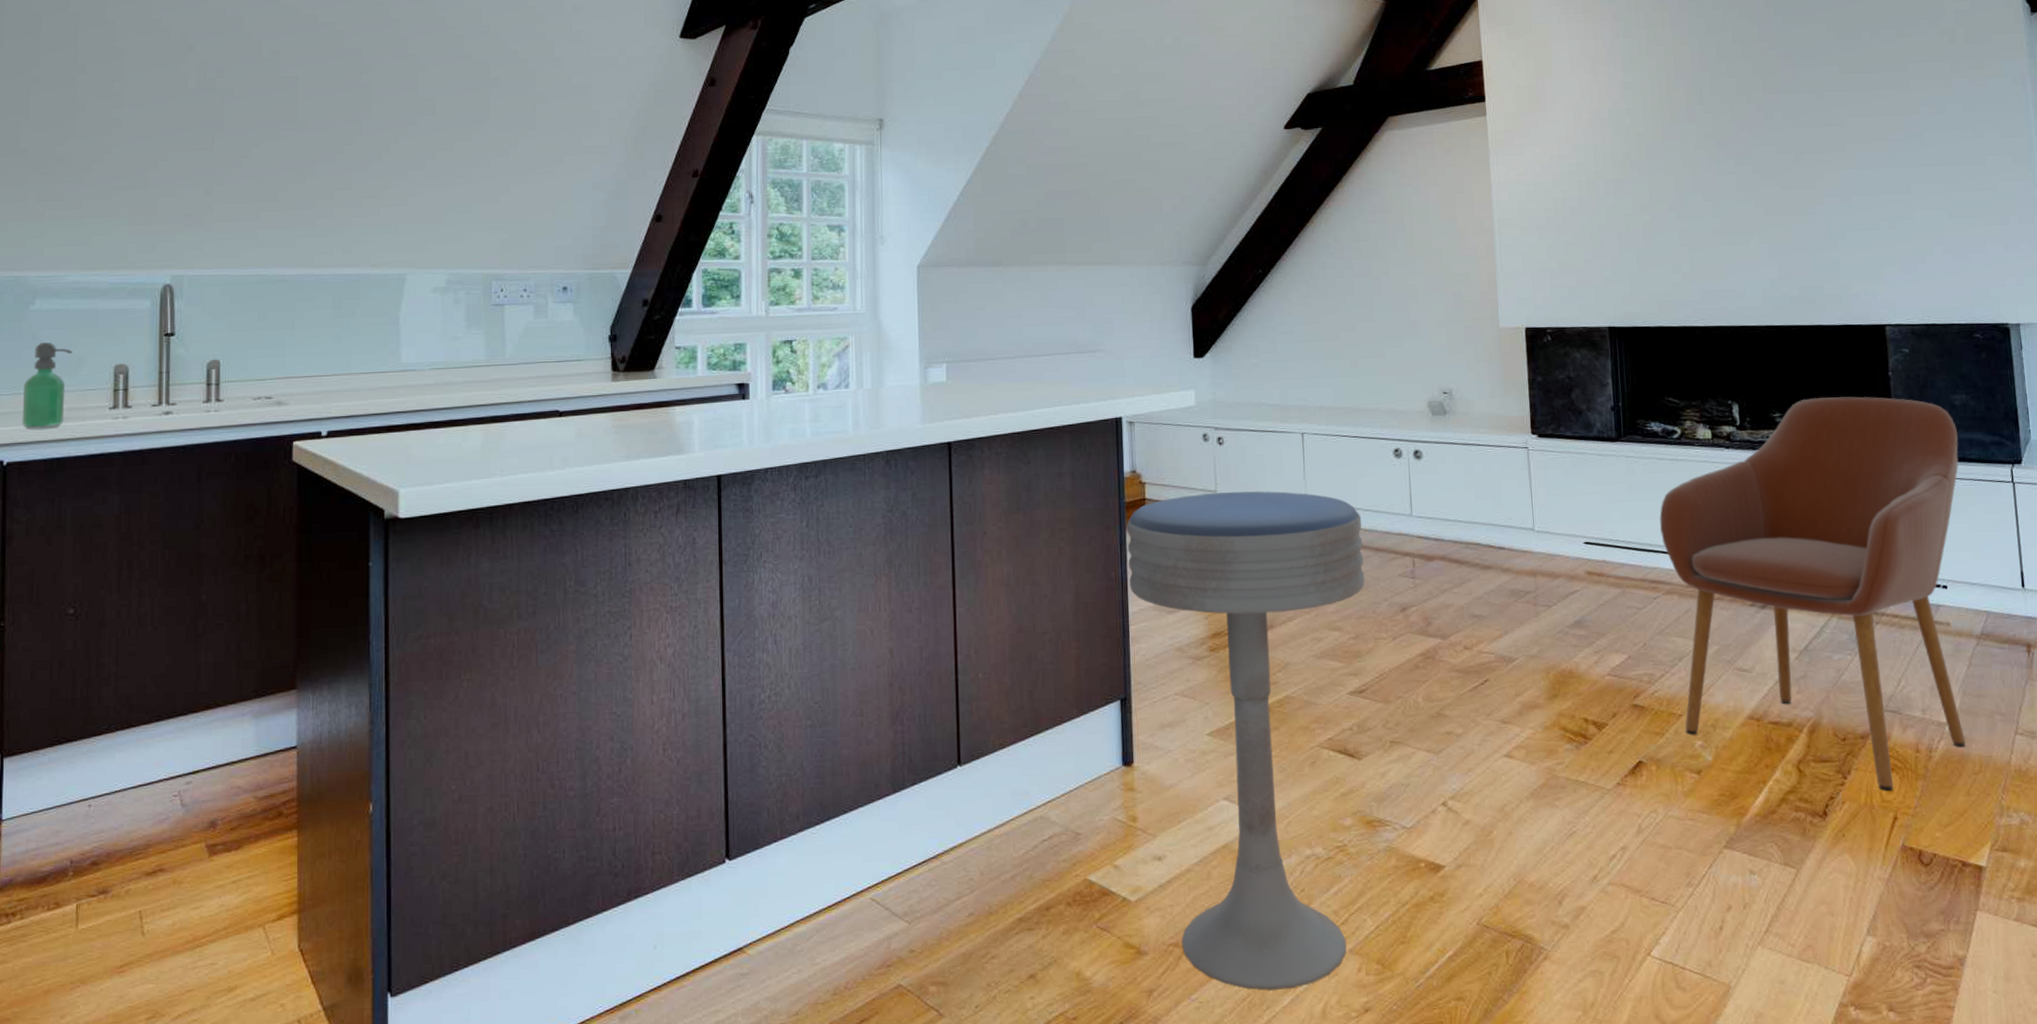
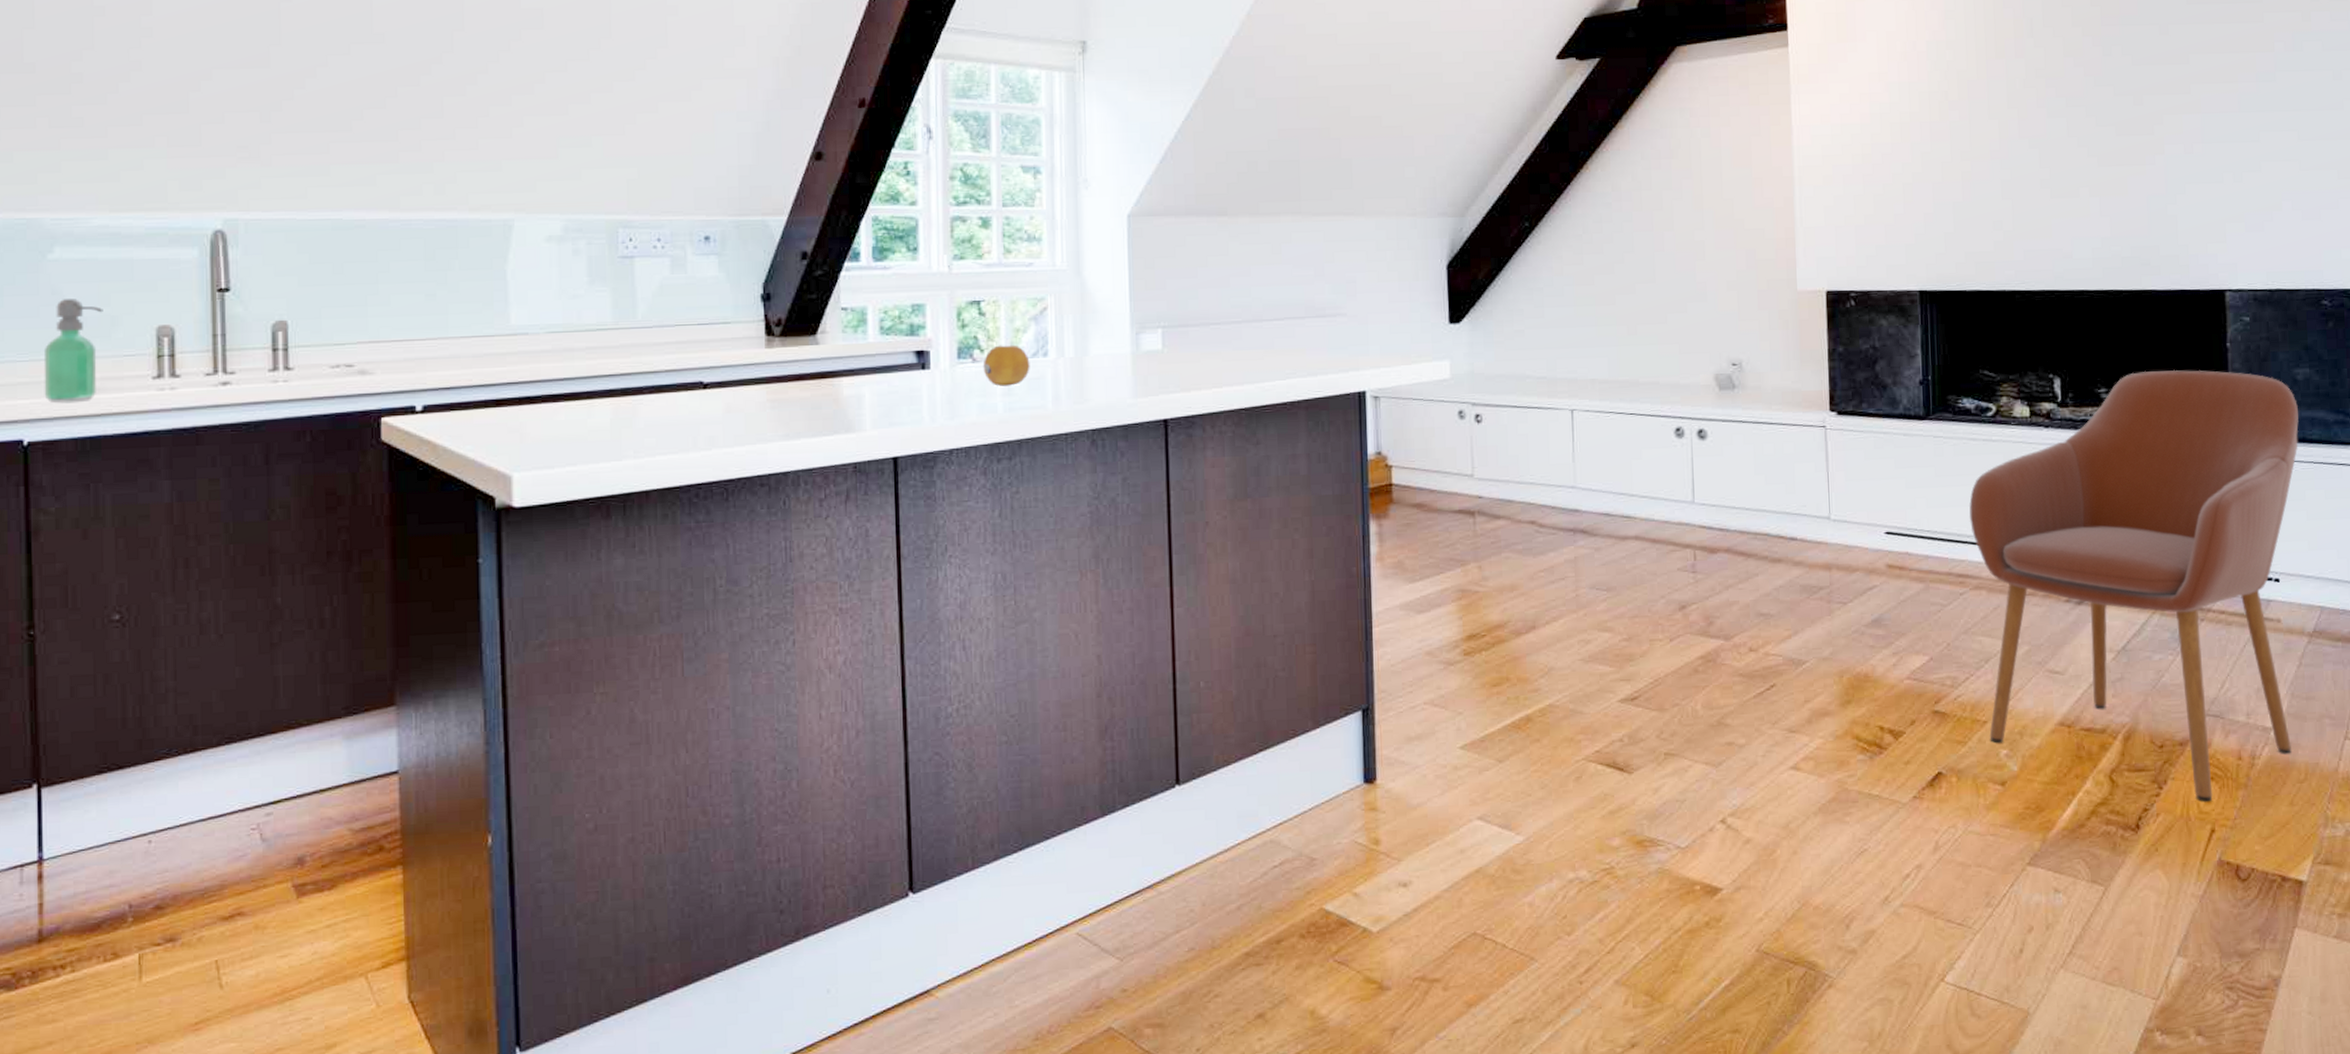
fruit: none [794,378,834,415] -> present [983,344,1030,388]
bar stool: present [1127,491,1365,990] -> none [1371,475,1640,1026]

